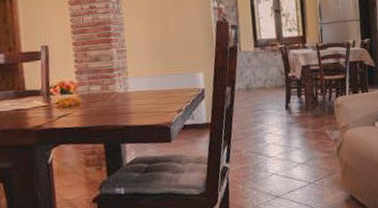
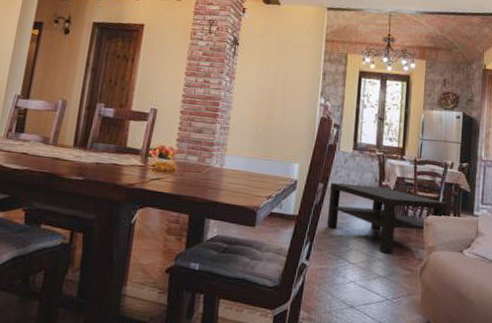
coffee table: none [238,78,356,142] -> present [327,182,448,254]

